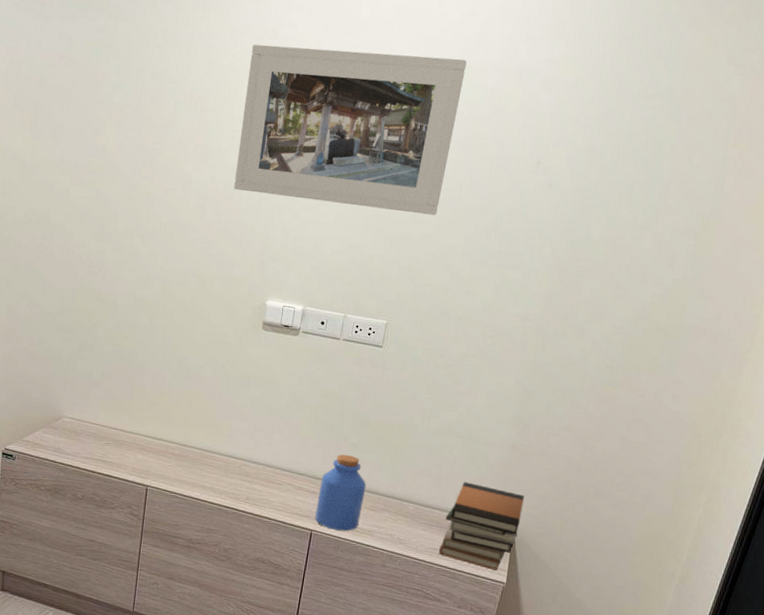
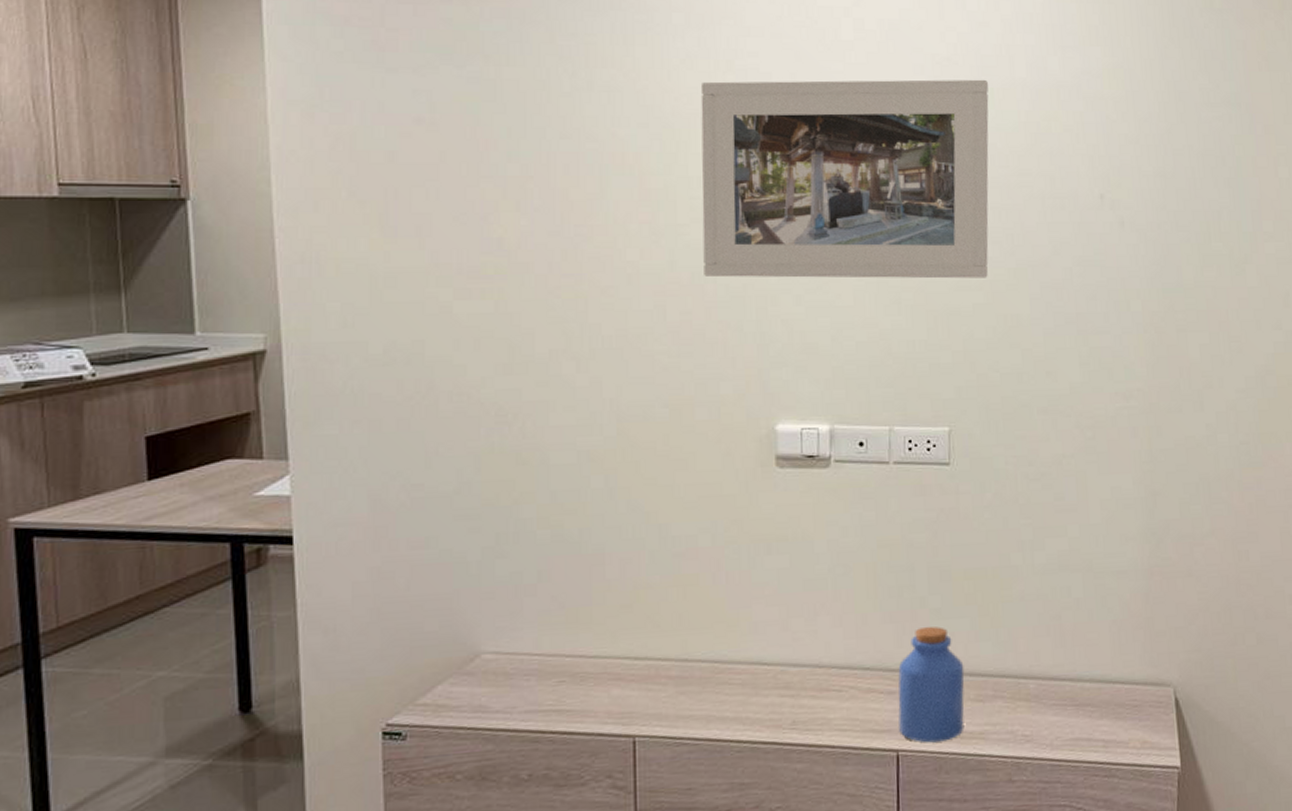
book stack: present [439,482,524,571] -> none [1081,632,1181,752]

